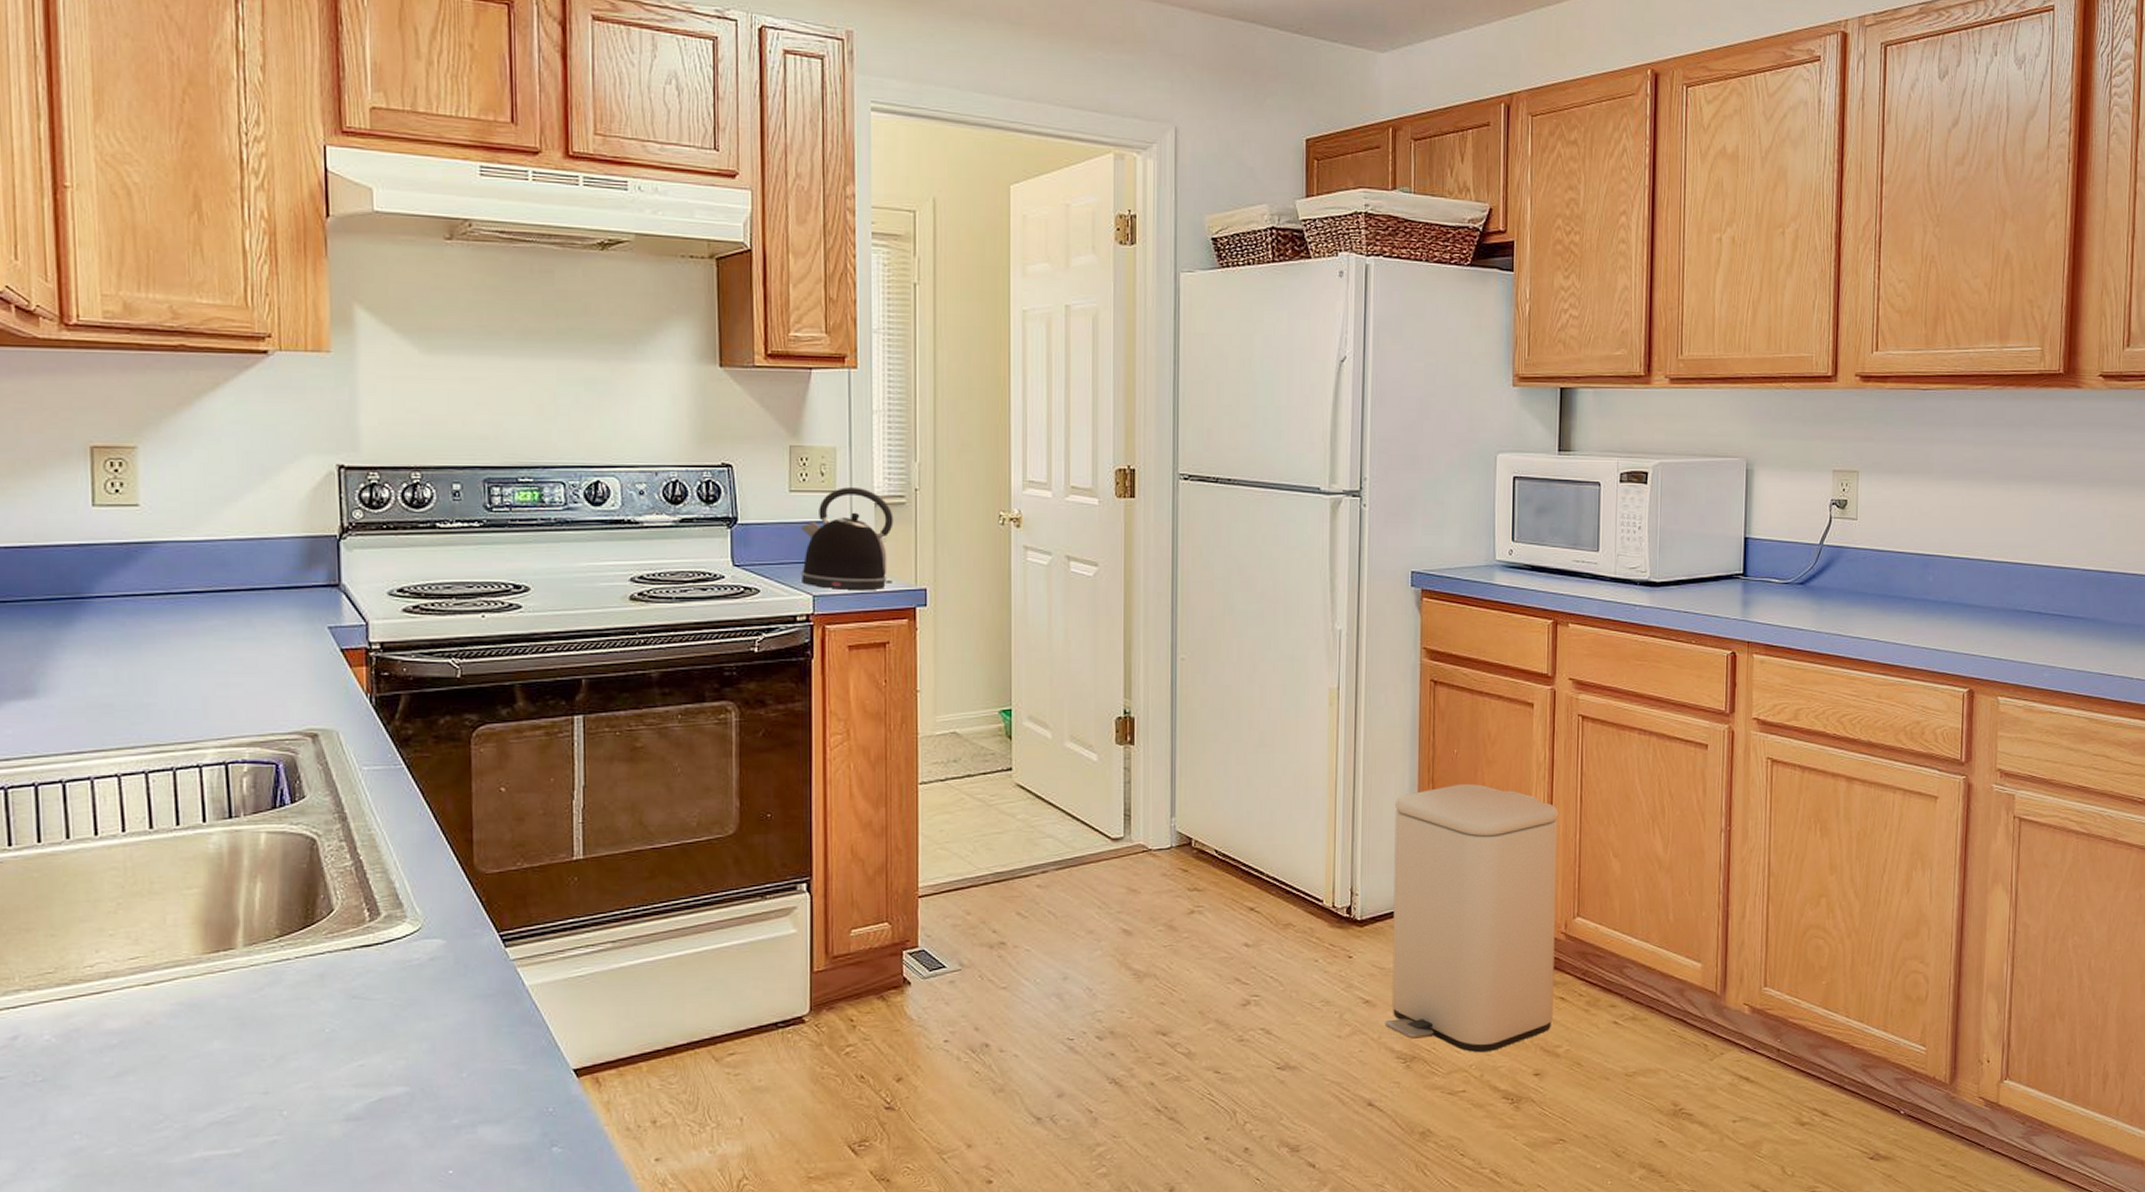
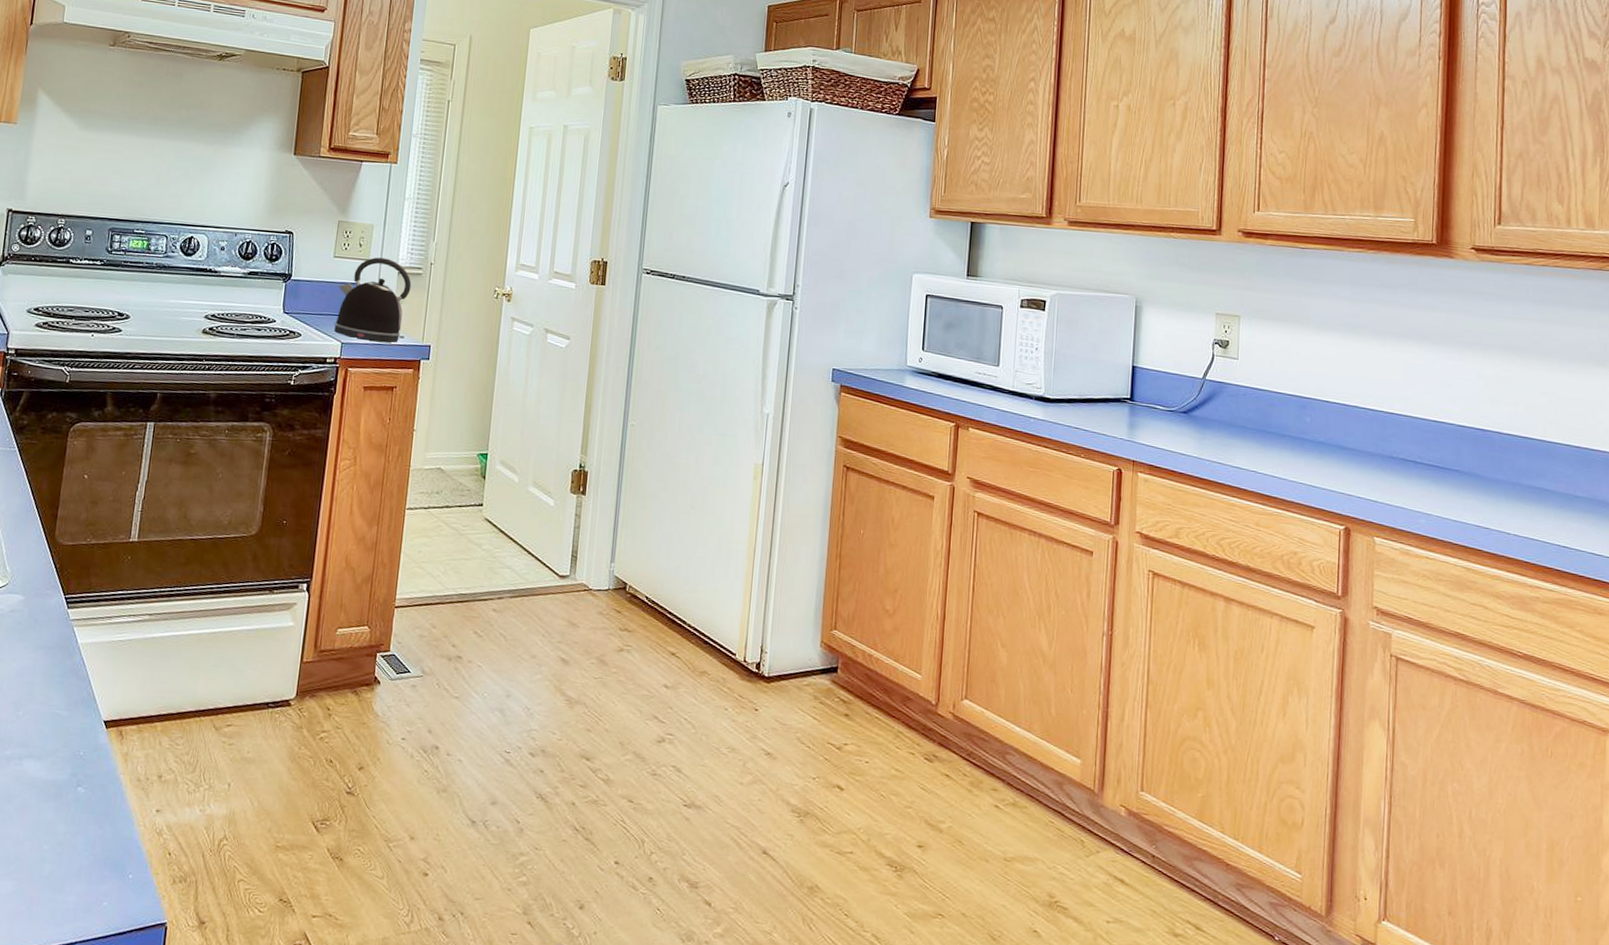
pedal bin: present [1384,783,1558,1053] -> none [783,562,952,818]

